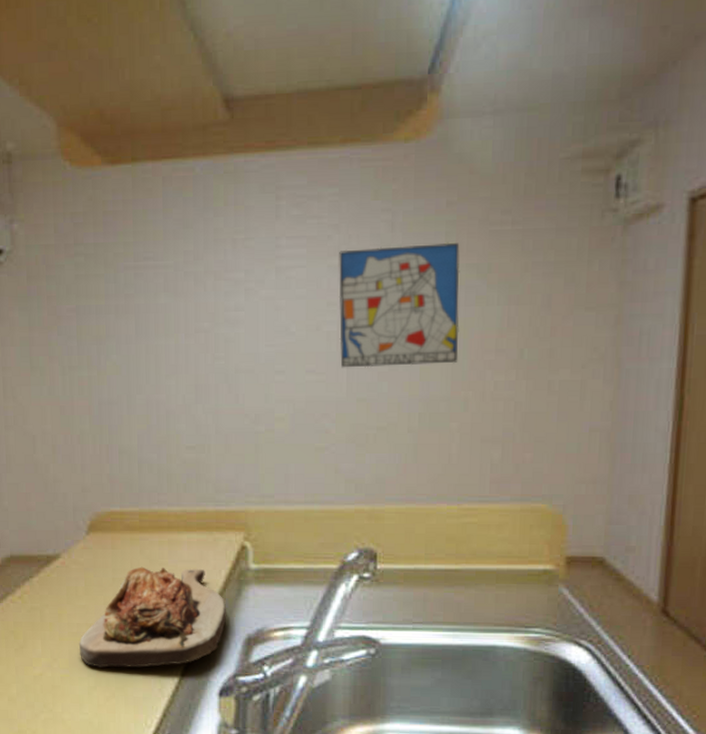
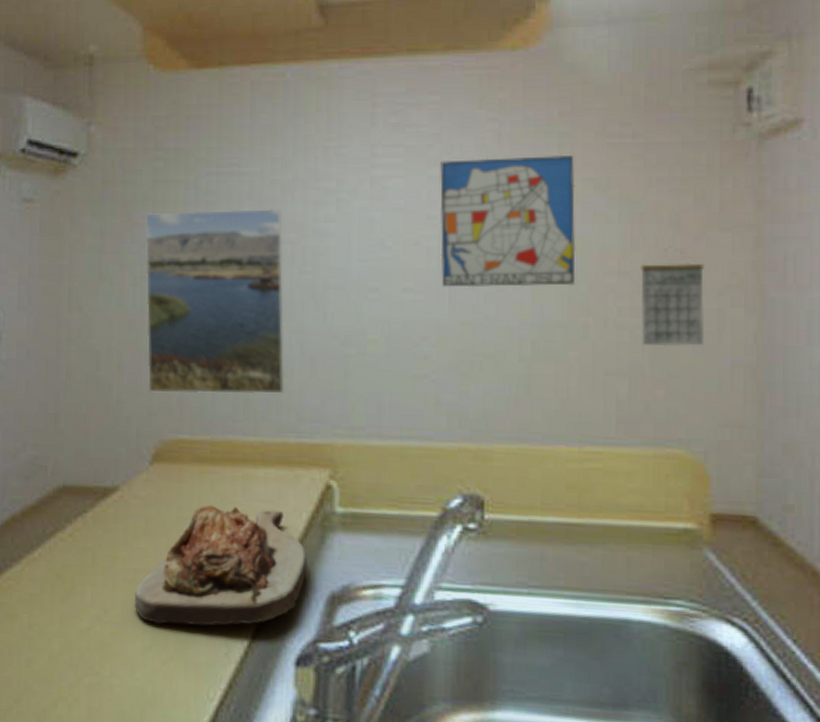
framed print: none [70,299,203,471] -> present [145,208,285,395]
calendar: none [514,328,570,416] -> present [640,249,705,347]

